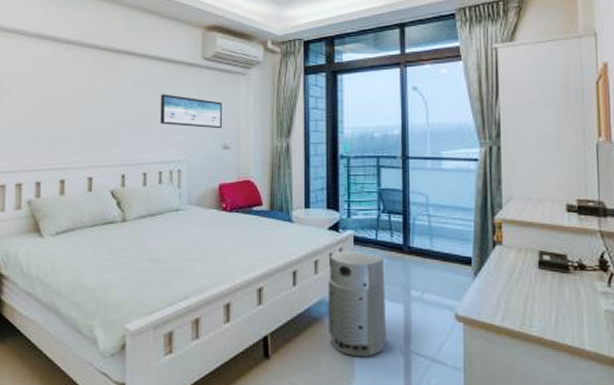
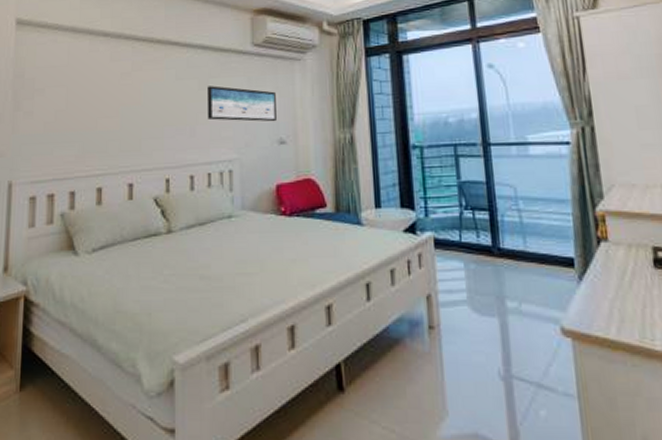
air purifier: present [328,250,387,357] -> none [408,256,483,385]

